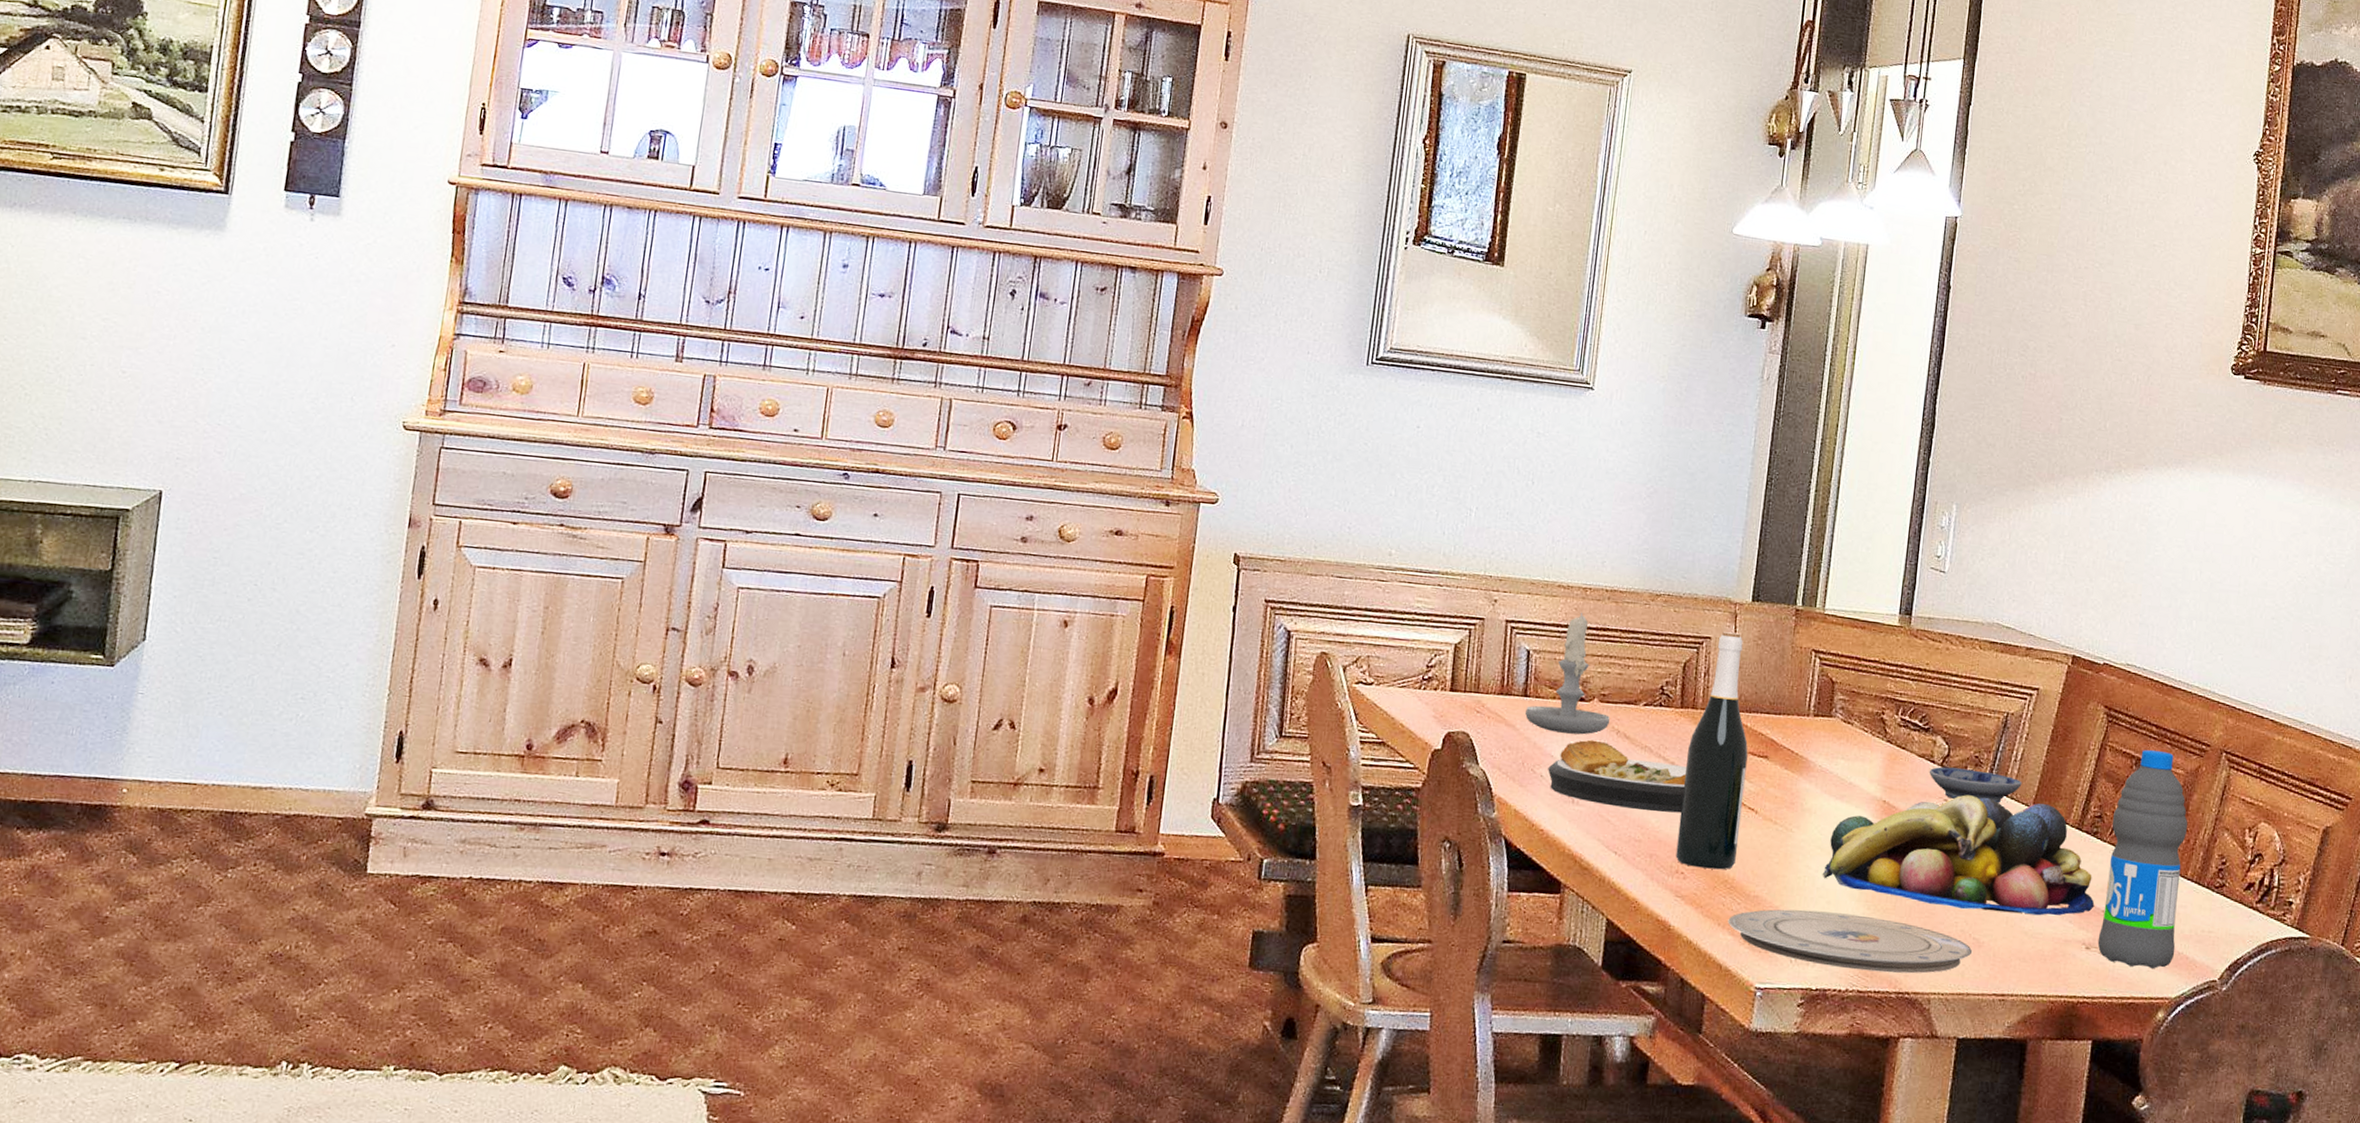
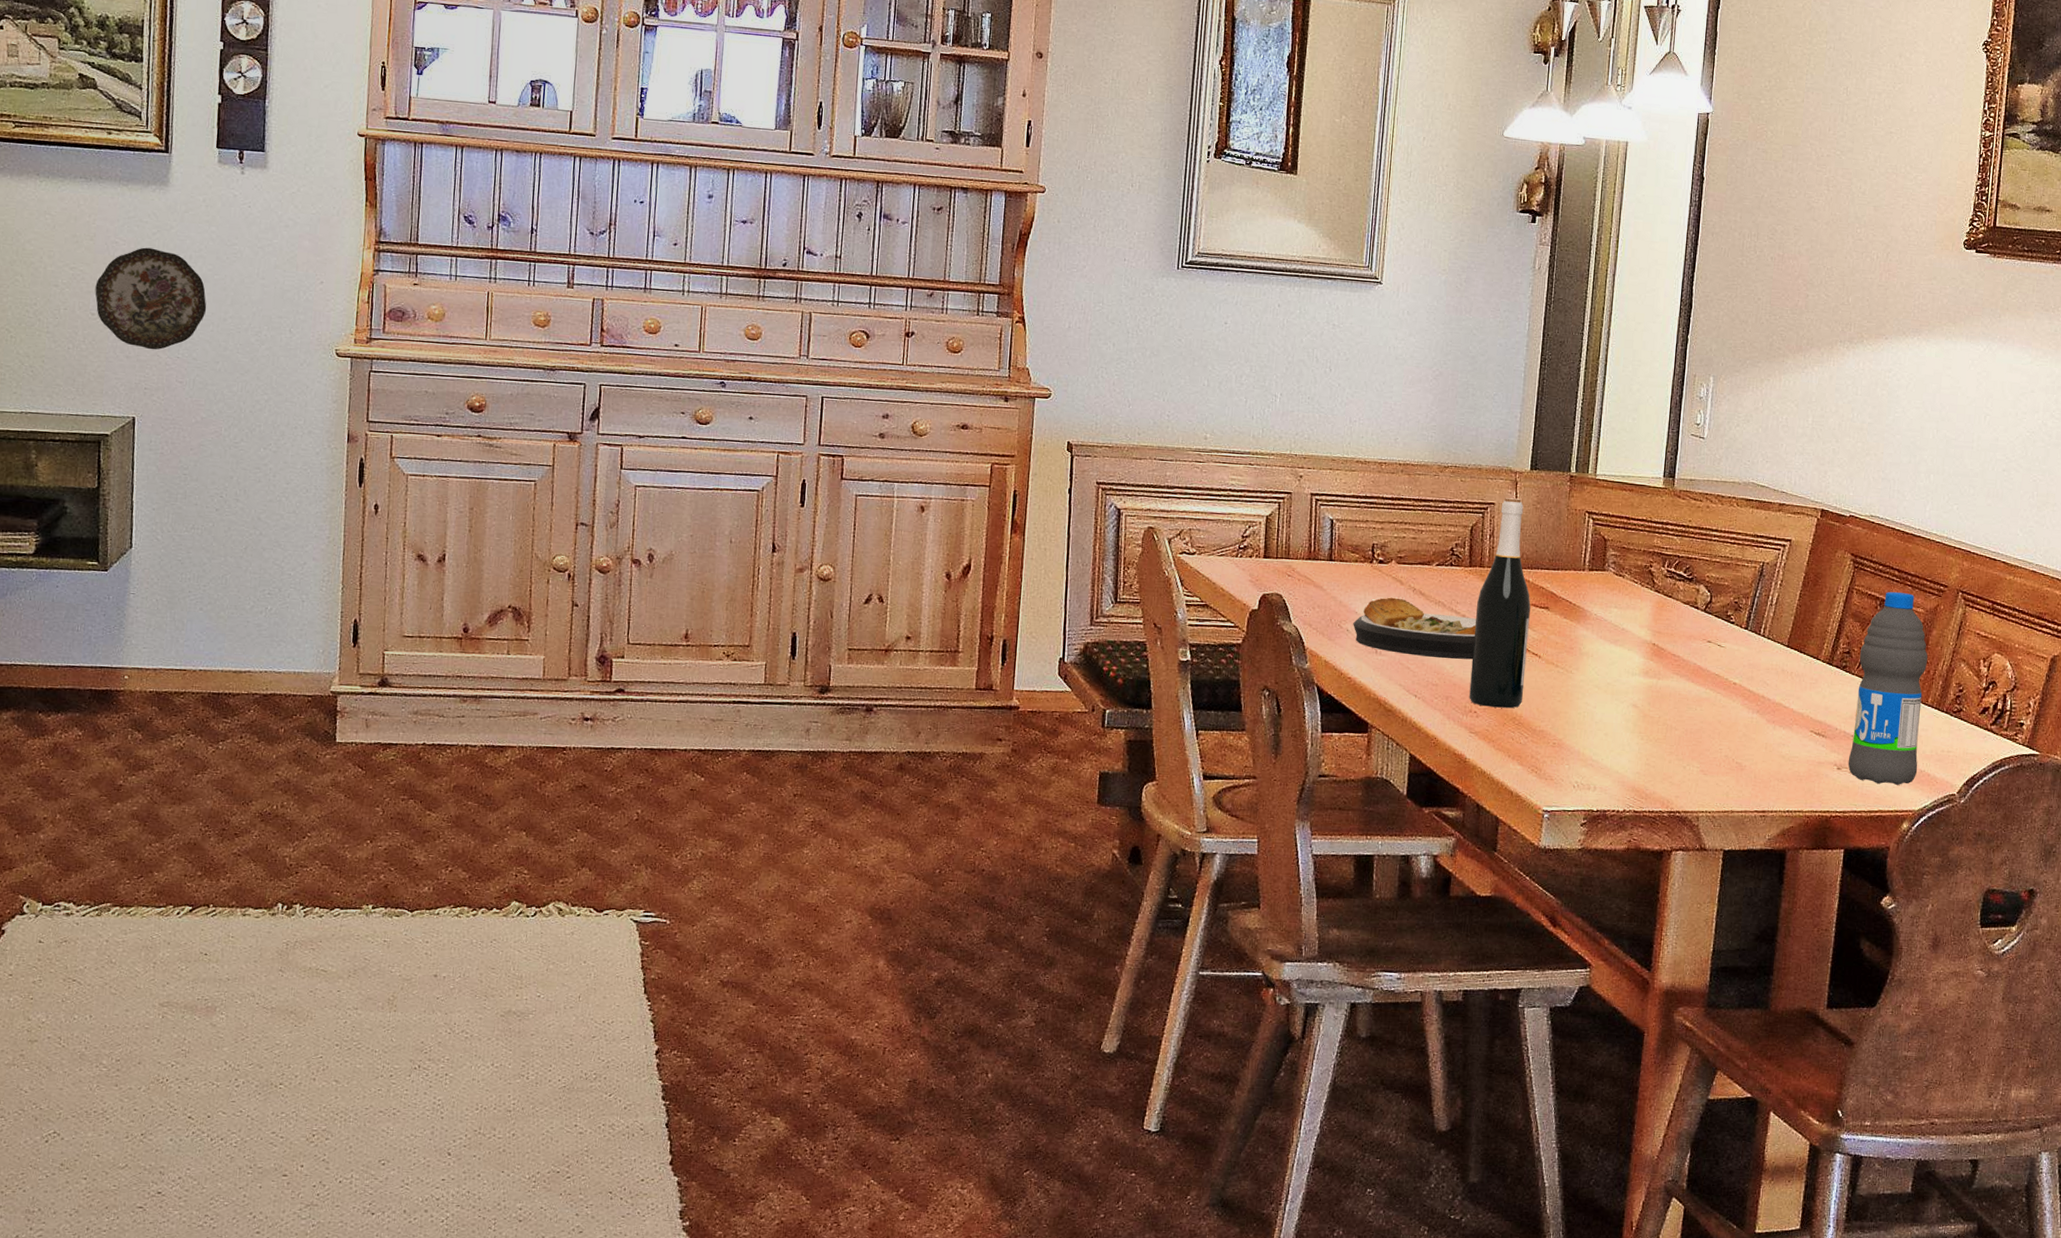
decorative plate: none [128,298,258,415] -> present [95,247,207,350]
candle: present [1525,612,1610,735] -> none [1331,484,1407,593]
plate: present [1728,909,1972,974] -> none [1517,741,1735,795]
fruit bowl: present [1822,795,2095,916] -> none [1599,636,1845,742]
bowl: present [1929,766,2022,803] -> none [1693,612,1778,643]

